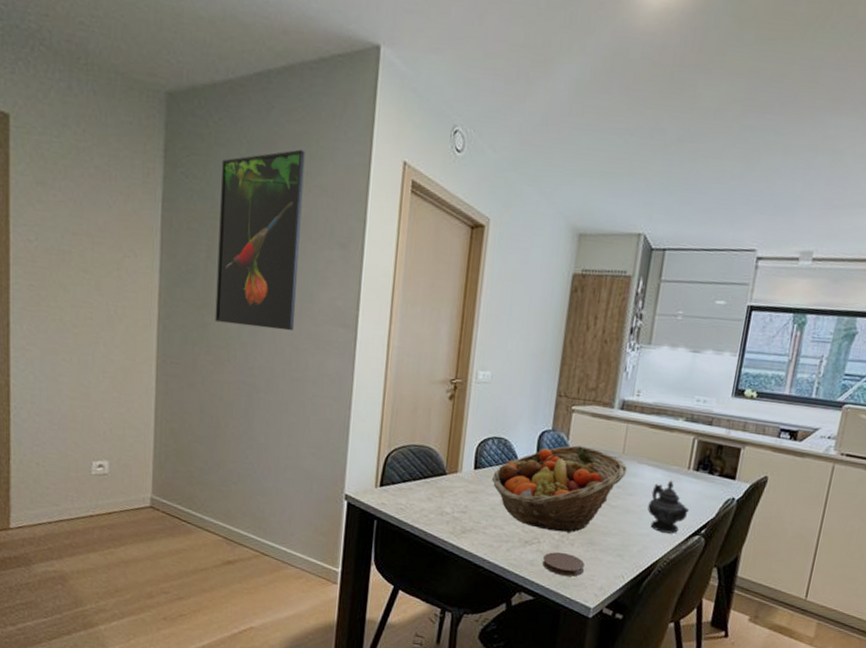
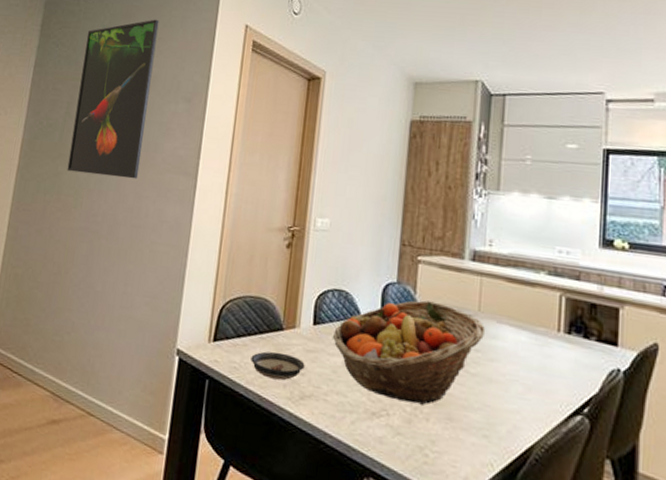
saucer: none [416,494,466,518] -> present [251,351,305,381]
coaster: present [542,552,585,577] -> none [393,427,443,461]
teapot: present [647,480,689,534] -> none [514,344,565,412]

